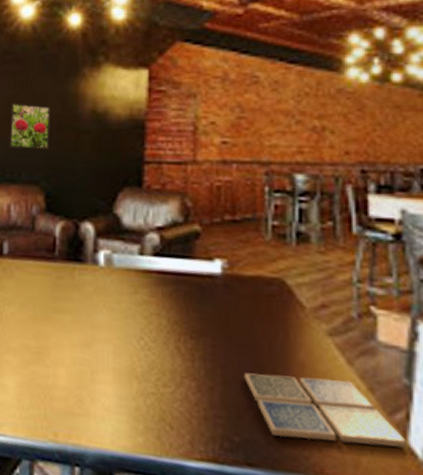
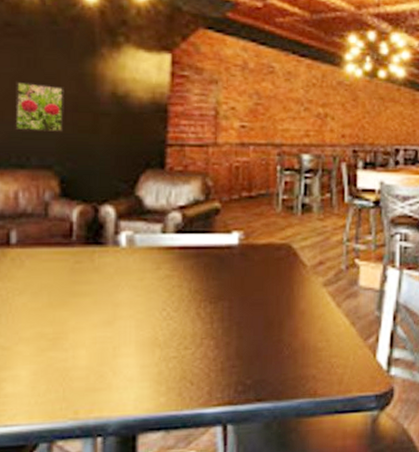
drink coaster: present [244,372,407,448] -> none [256,319,376,373]

